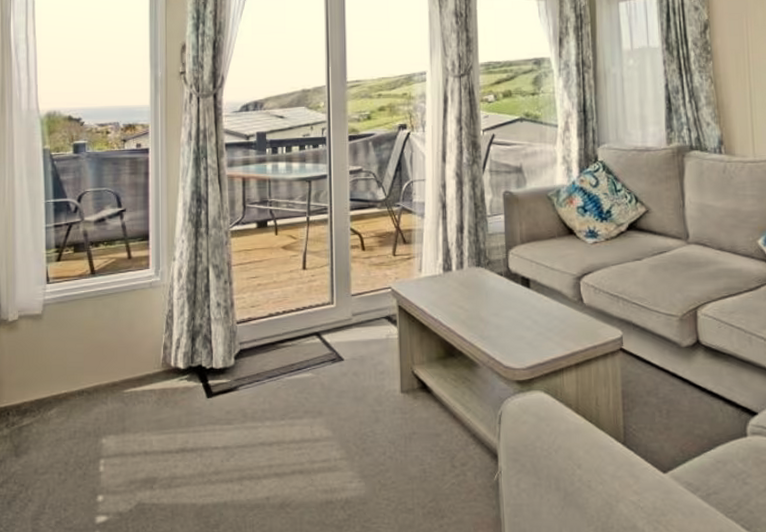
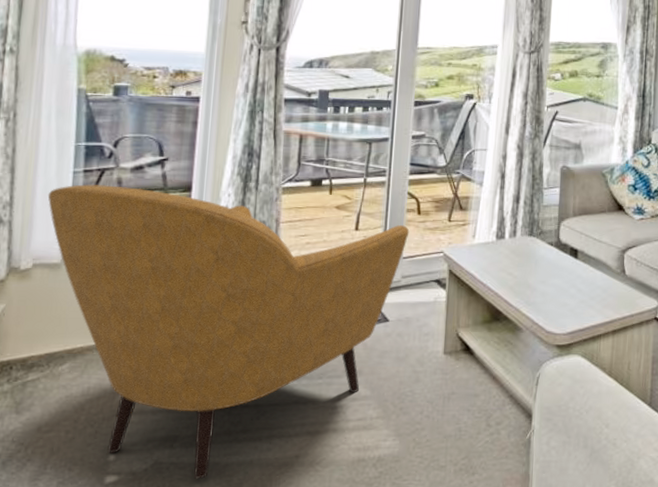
armchair: none [26,238,356,520] -> present [47,184,410,479]

